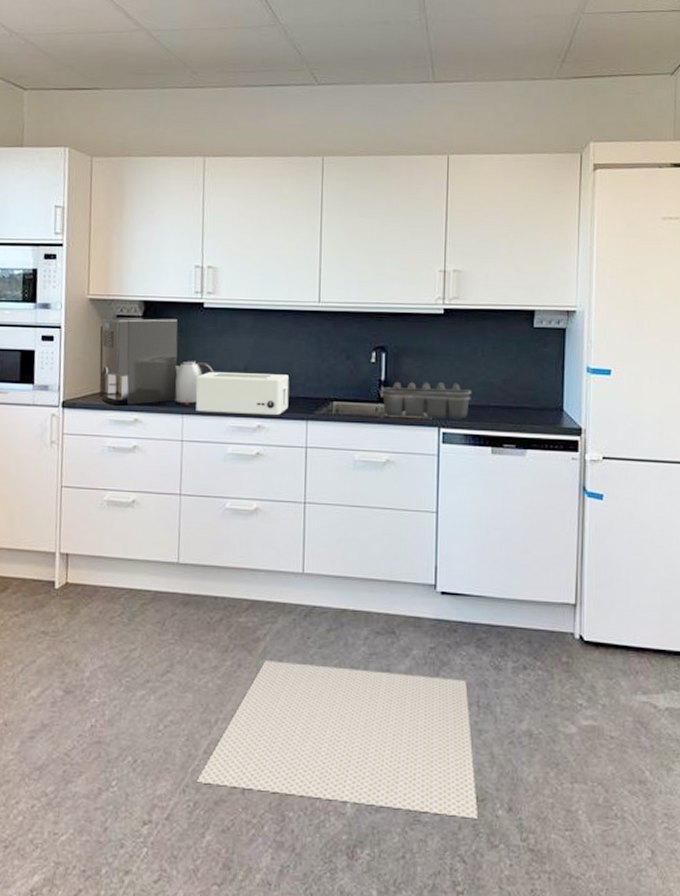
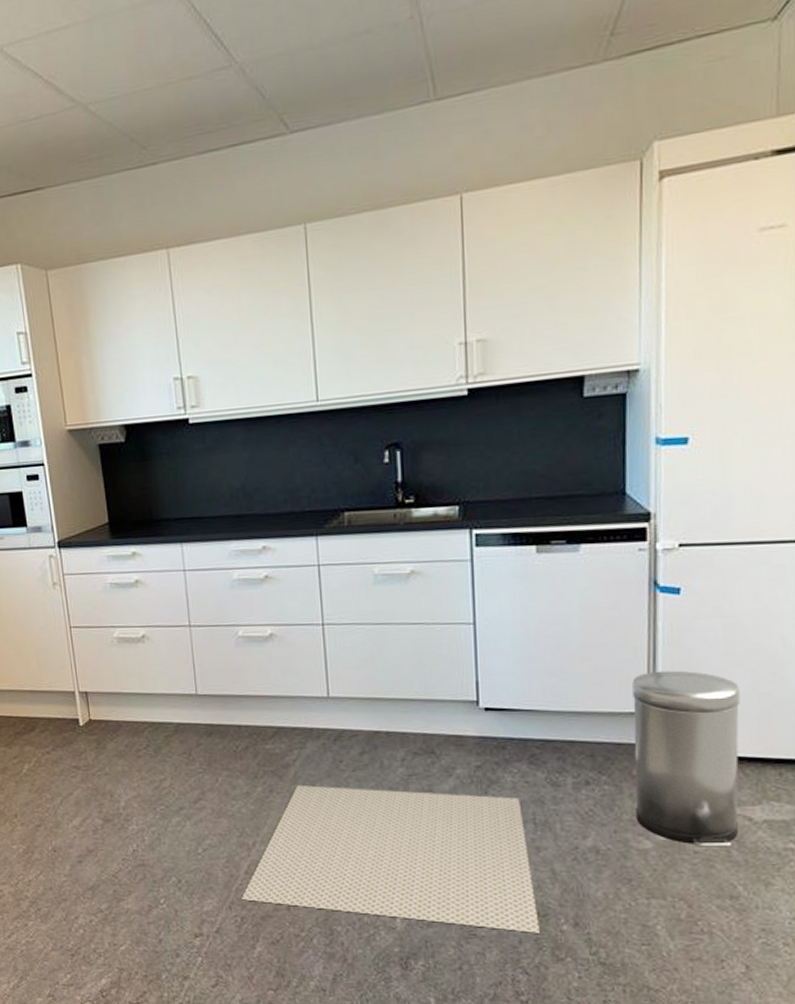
coffee machine: present [99,317,178,407] -> none [83,440,173,542]
kettle: present [175,359,214,407] -> none [167,483,209,534]
toaster: present [195,372,289,419] -> none [190,488,295,542]
dish rack: present [381,381,472,419] -> none [398,475,509,523]
pedal bin: none [564,566,647,733] -> present [632,670,740,847]

